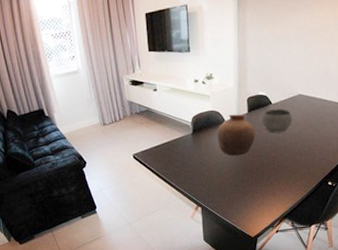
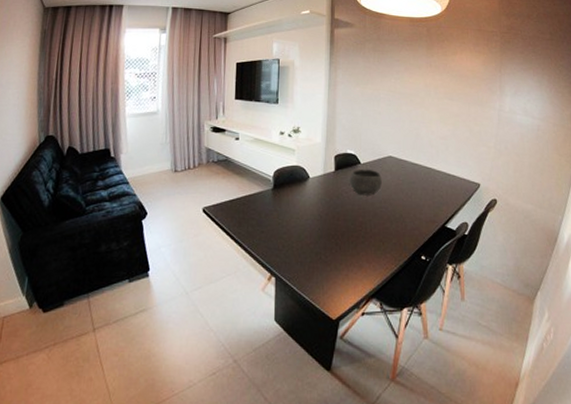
pottery: present [217,114,256,156] -> none [300,171,342,218]

